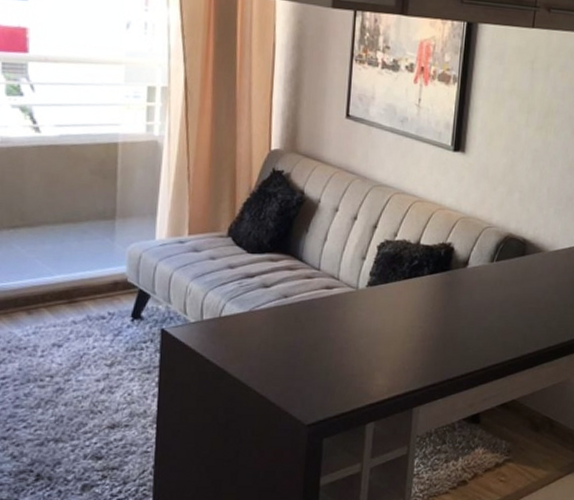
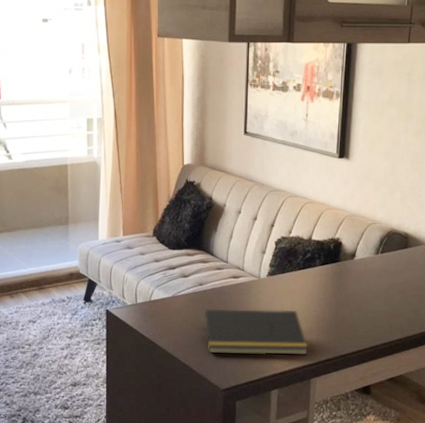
notepad: none [285,326,413,382] -> present [202,309,309,355]

